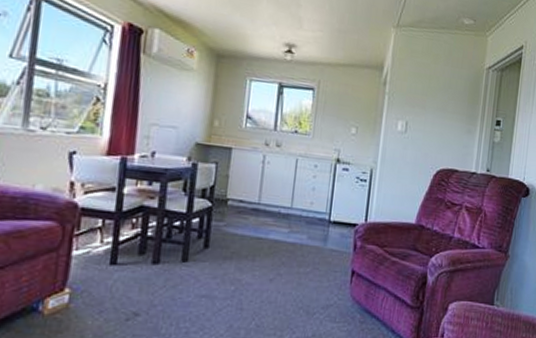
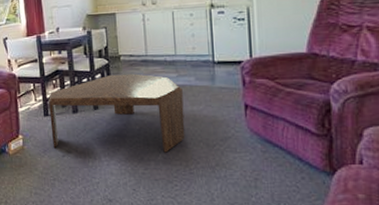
coffee table: none [115,220,292,320] -> present [48,73,186,153]

